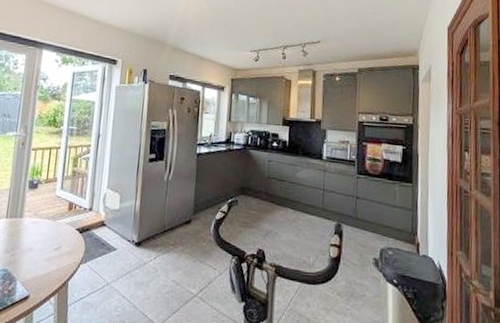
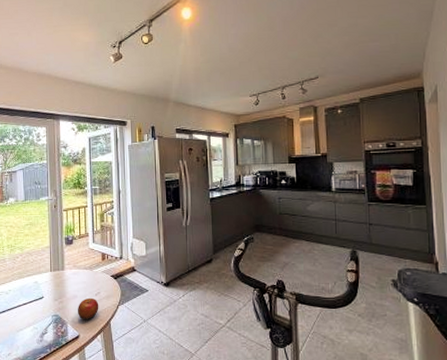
apple: none [30,252,58,279] -> present [77,297,99,320]

